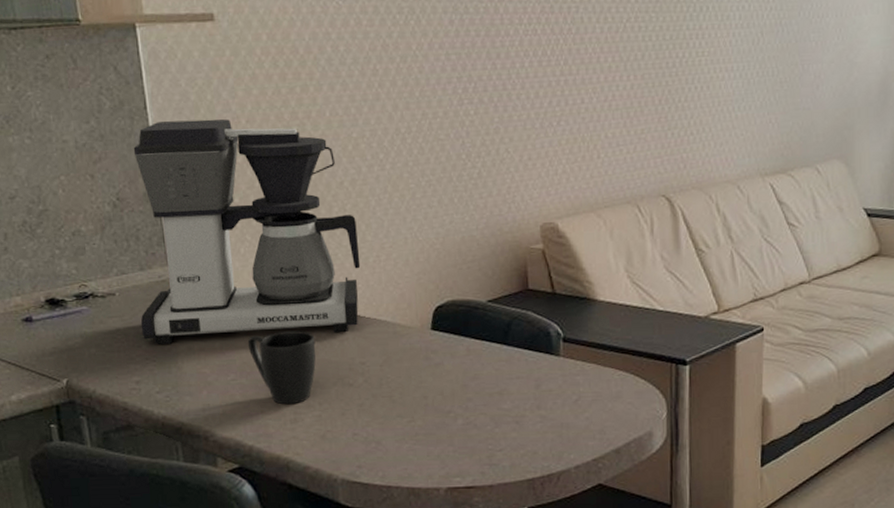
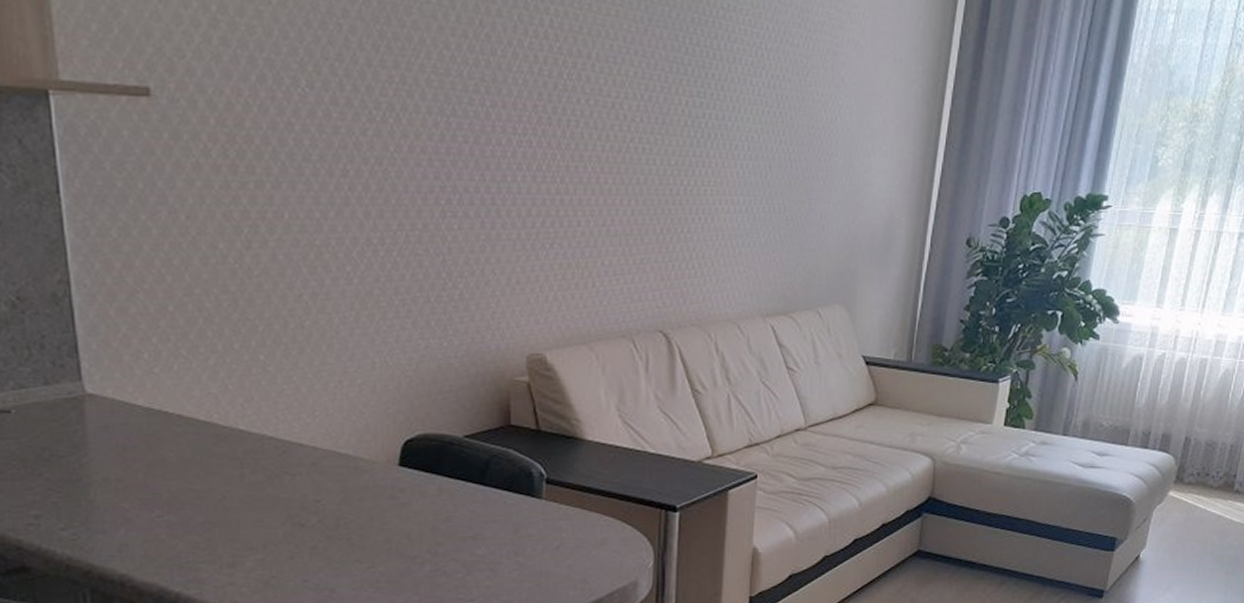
coffee maker: present [133,119,361,344] -> none [40,210,319,473]
mug: present [247,331,317,405] -> none [178,462,262,546]

